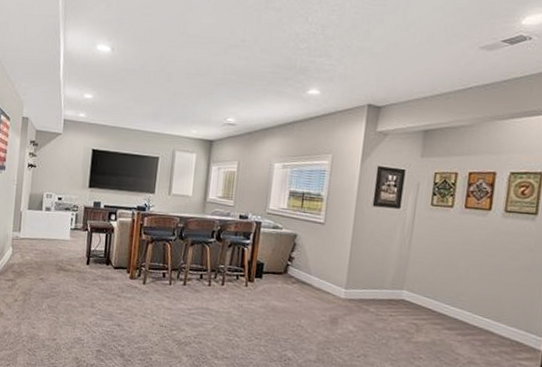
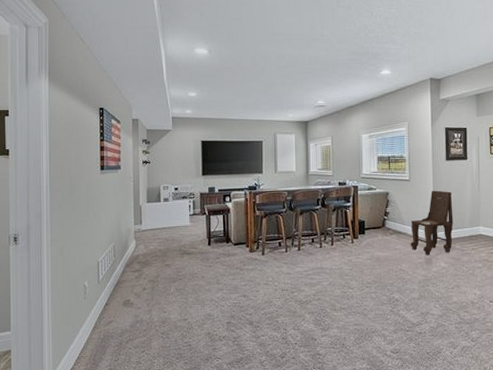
chair: none [314,239,374,315] -> present [410,190,454,256]

